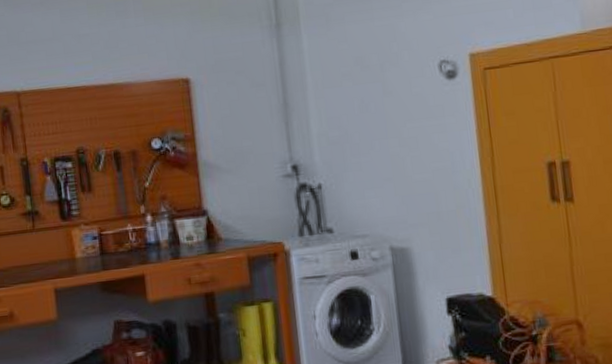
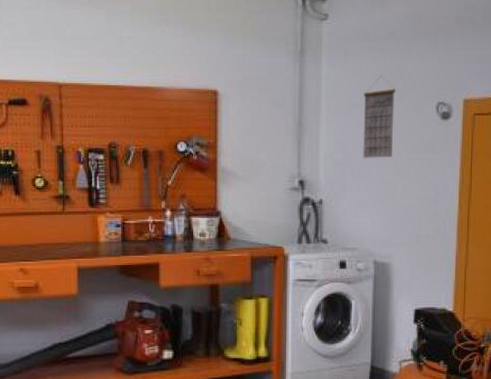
calendar: none [353,39,396,133] -> present [363,75,396,159]

